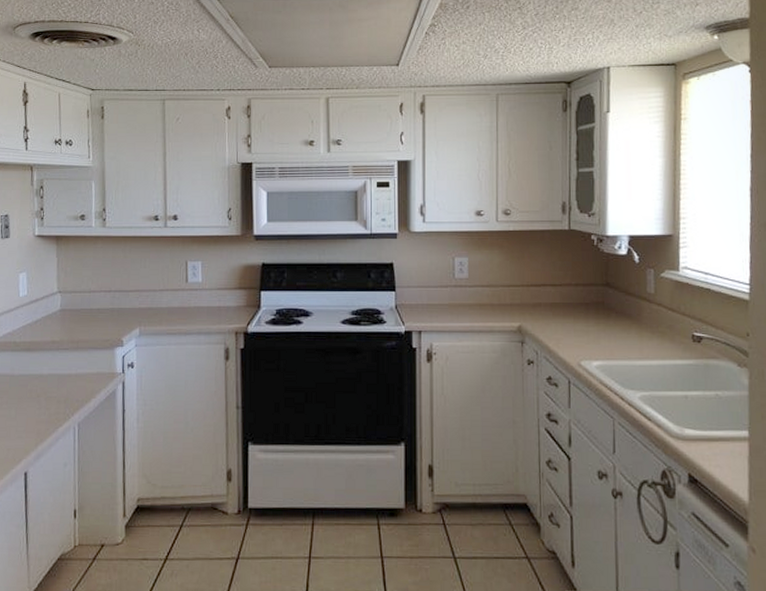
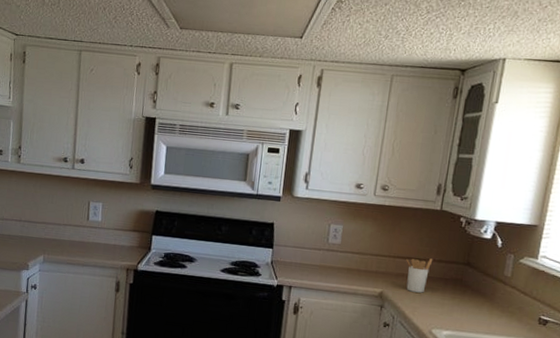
utensil holder: none [541,282,570,322] -> present [406,257,433,293]

